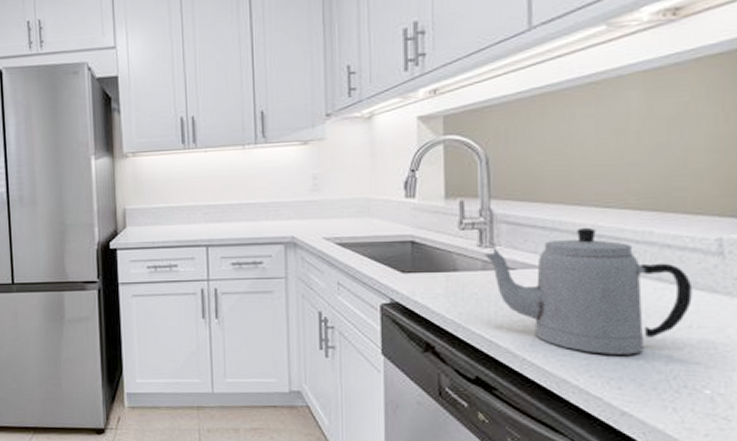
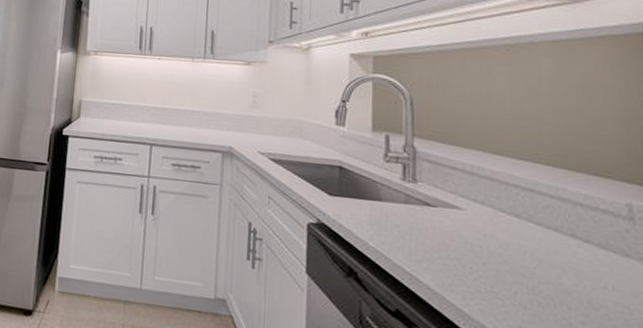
teapot: present [485,227,693,355] -> none [408,175,606,309]

